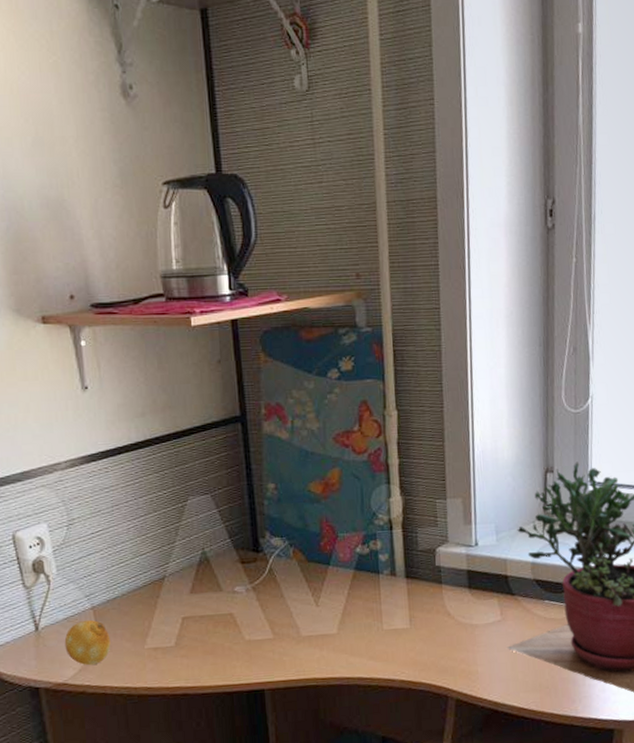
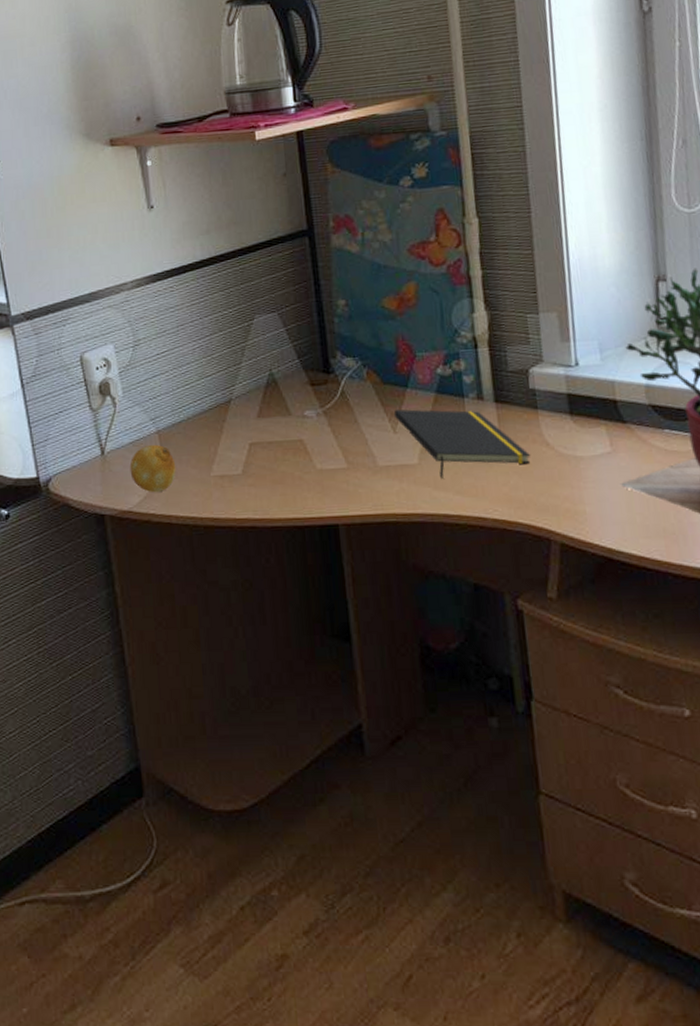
notepad: none [316,584,435,646] -> present [393,409,531,478]

